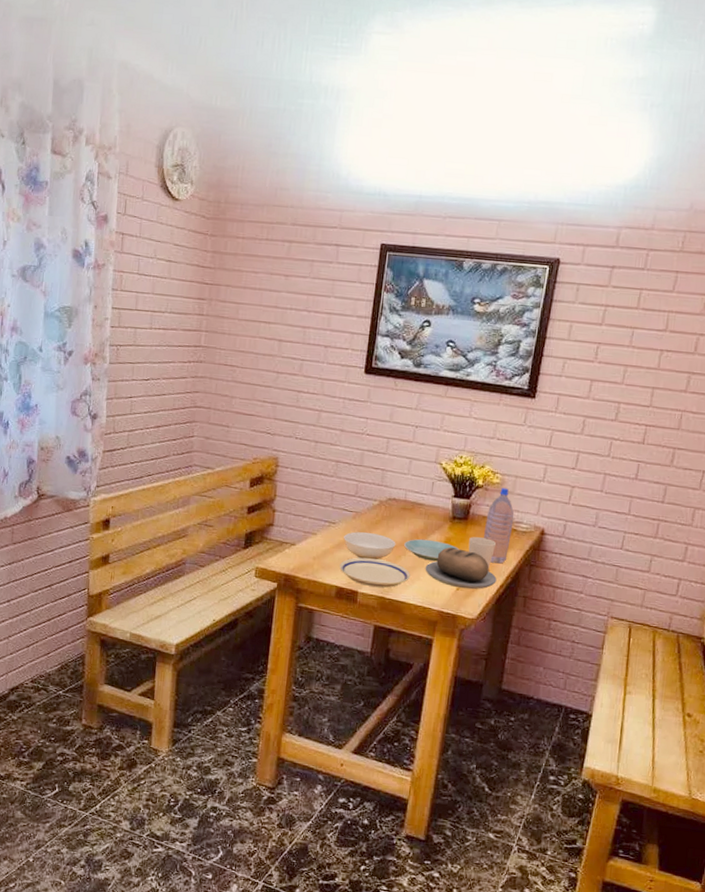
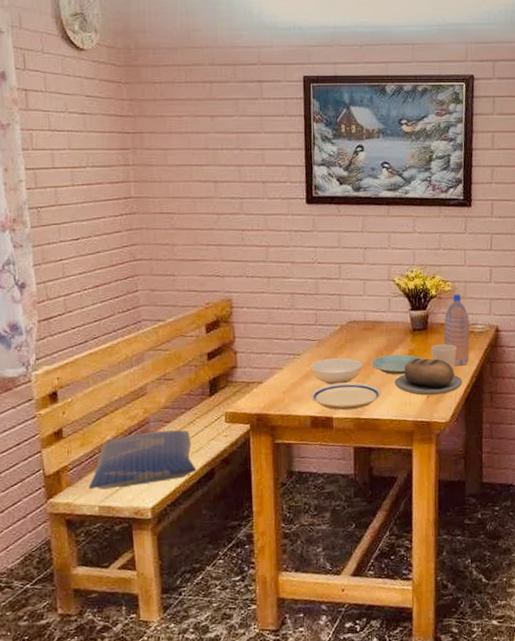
cushion: none [124,571,222,622] -> present [88,430,197,490]

